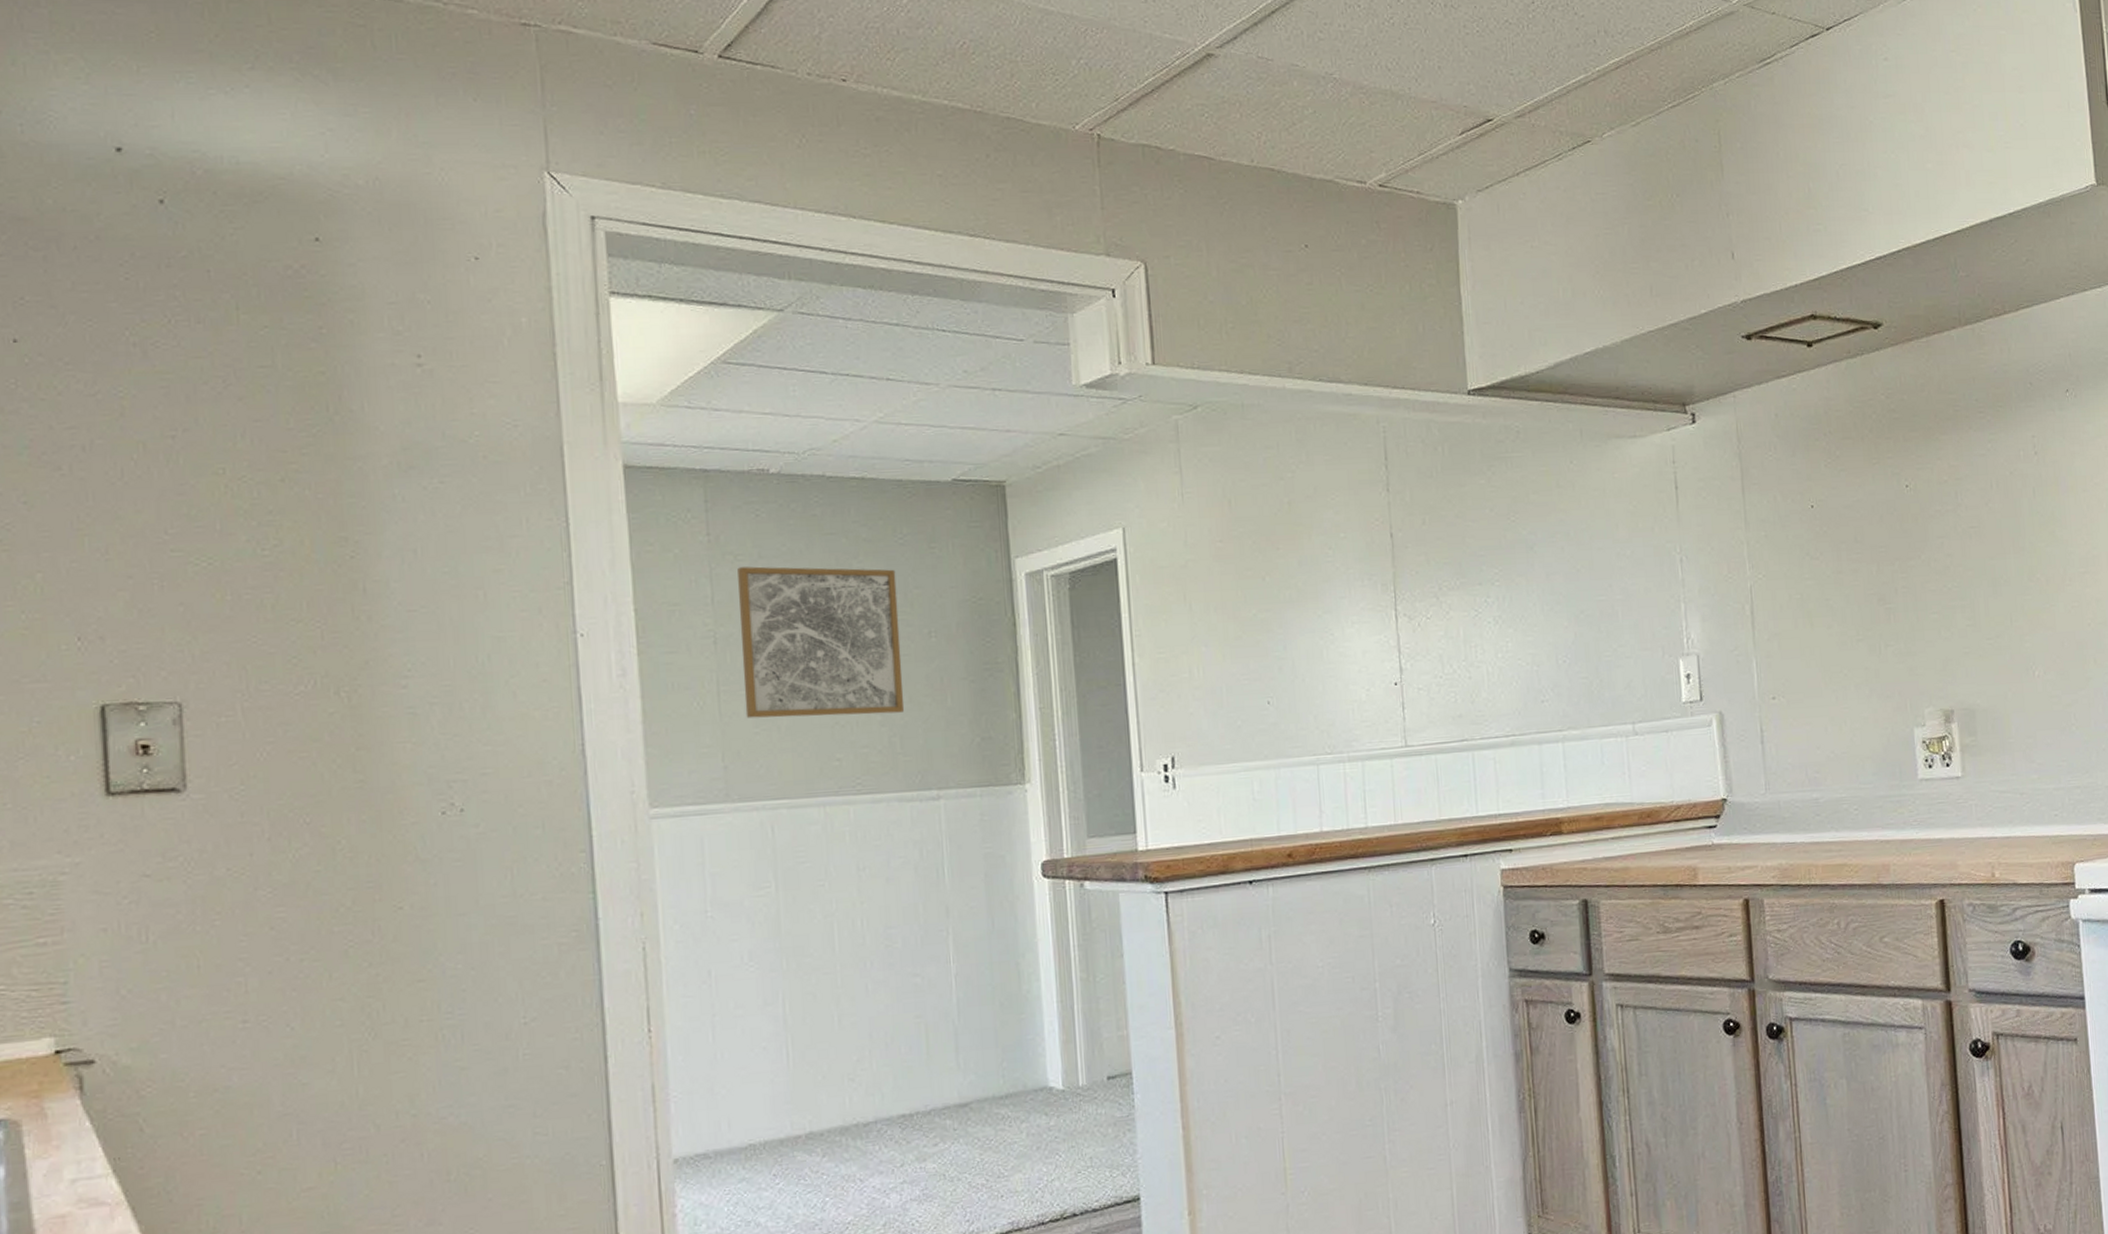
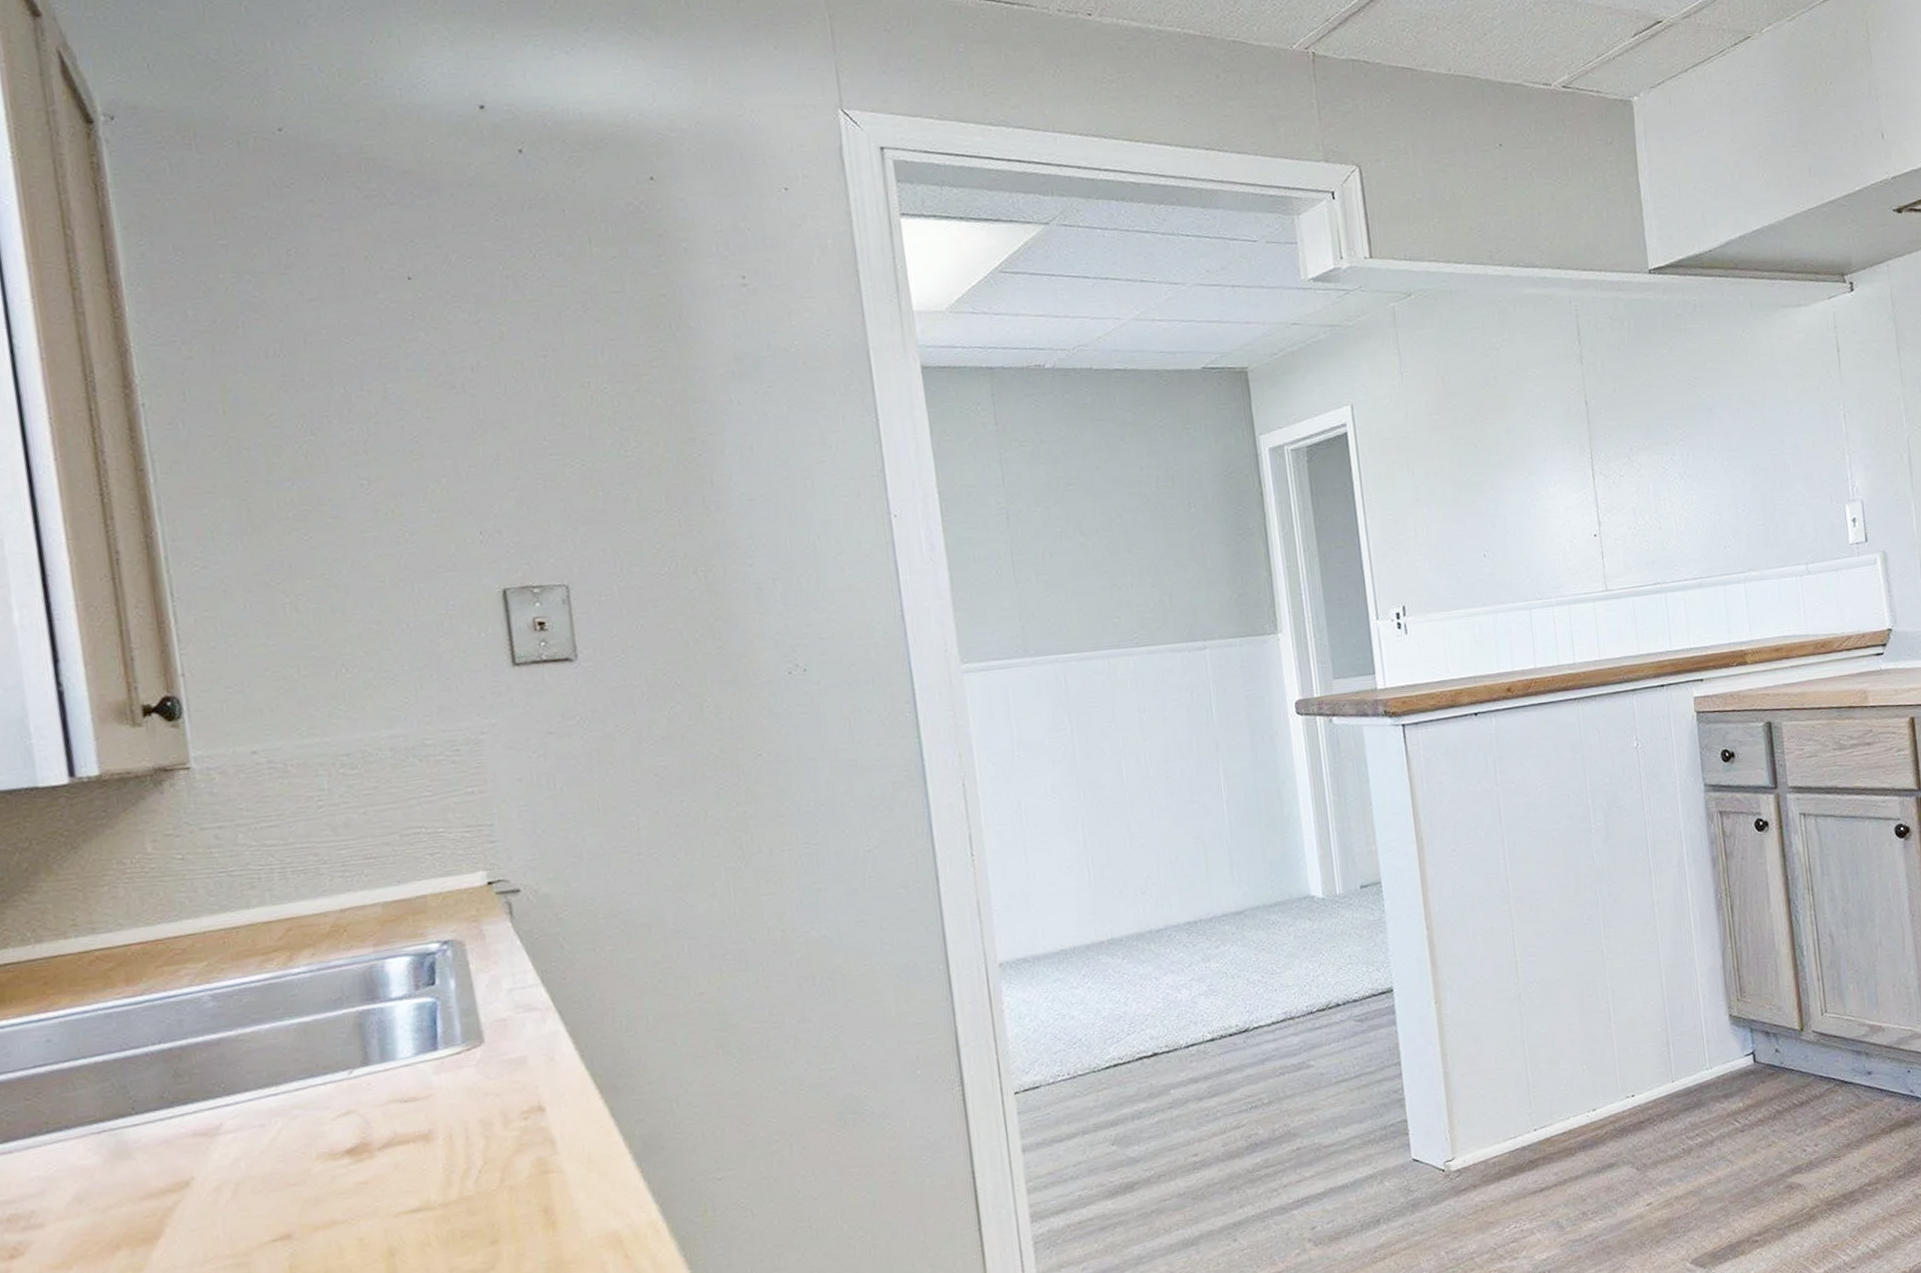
wall art: present [737,566,905,718] -> none [1023,449,1172,584]

